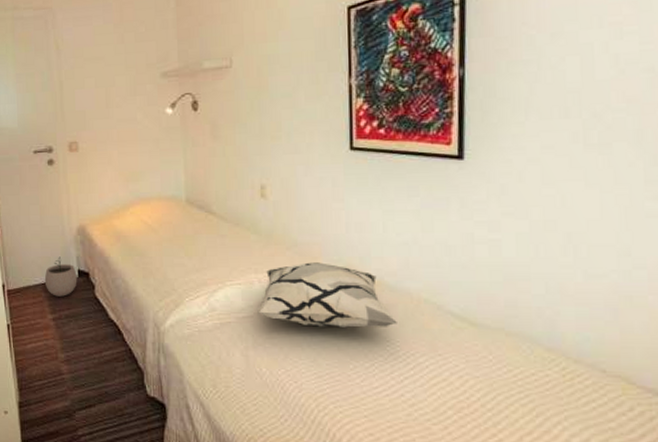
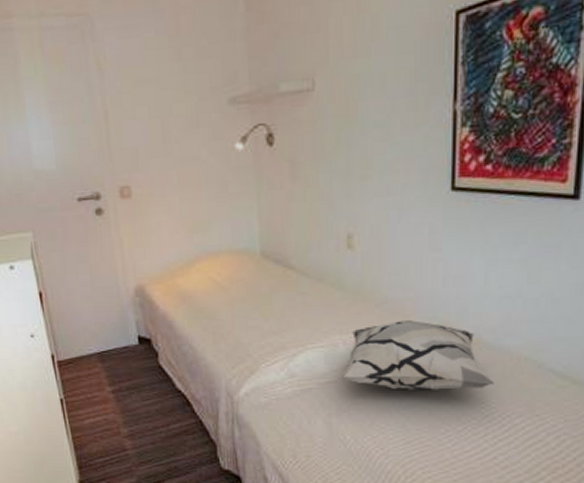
plant pot: present [44,256,77,297] -> none [99,322,138,367]

